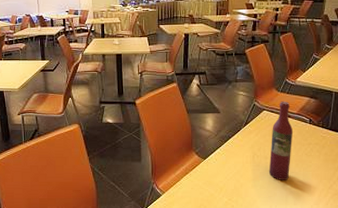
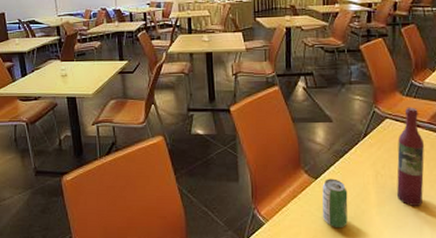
beverage can: none [208,159,230,197] -> present [322,178,348,227]

